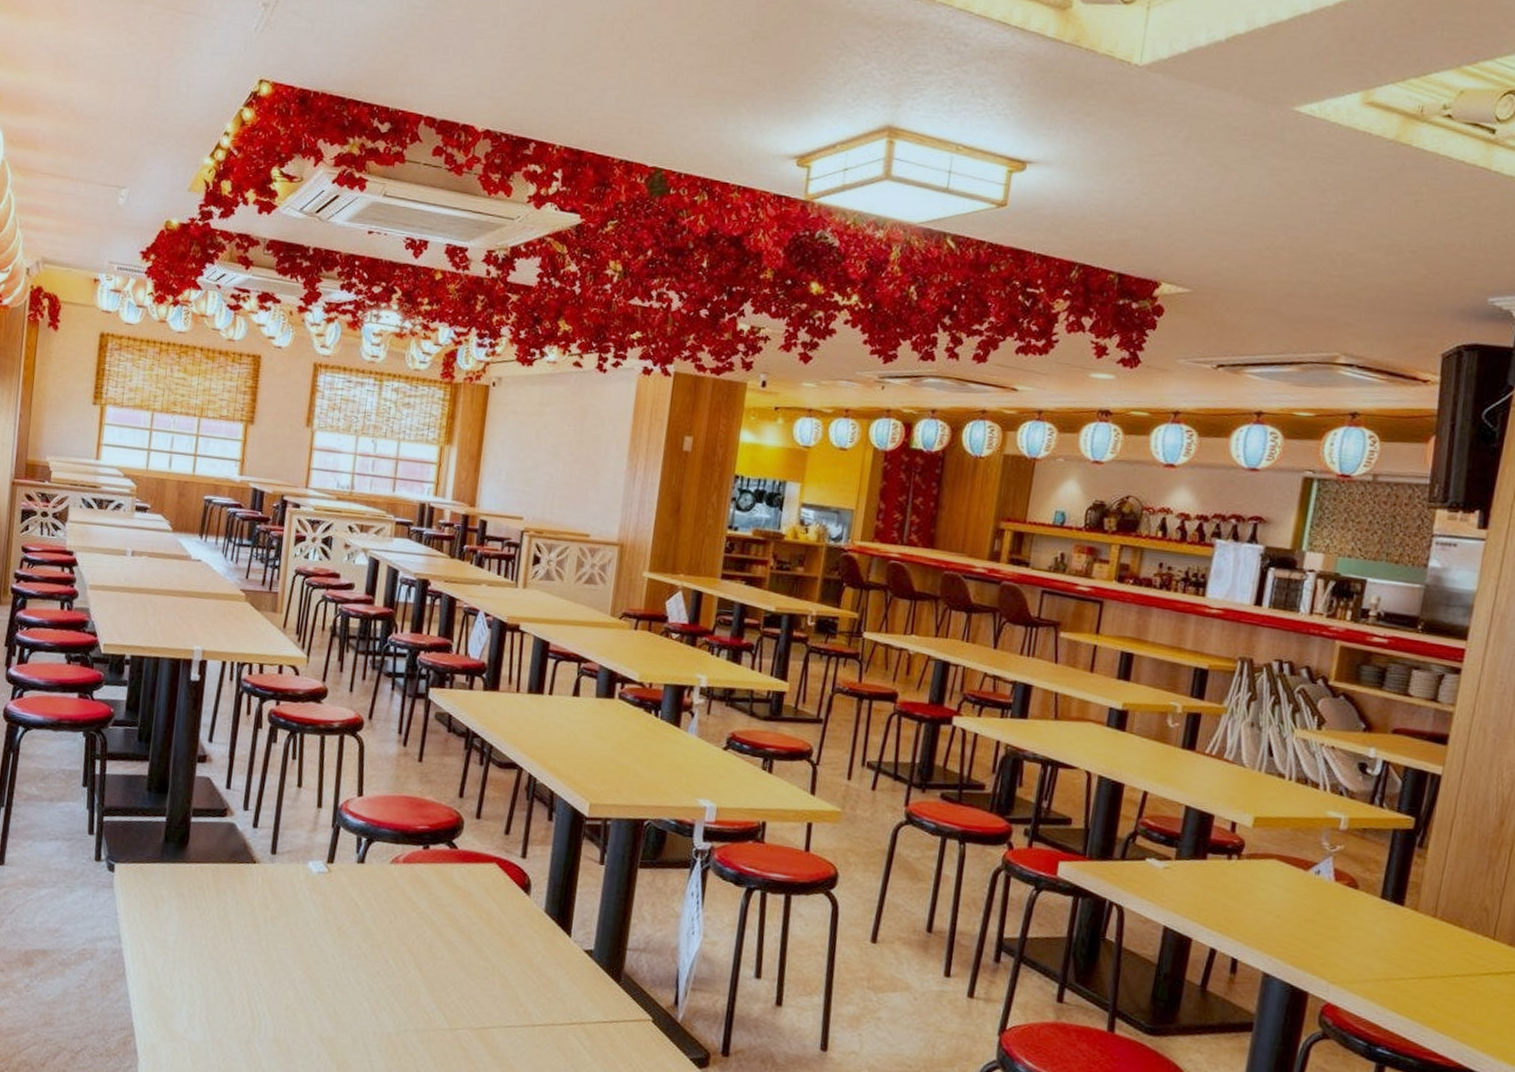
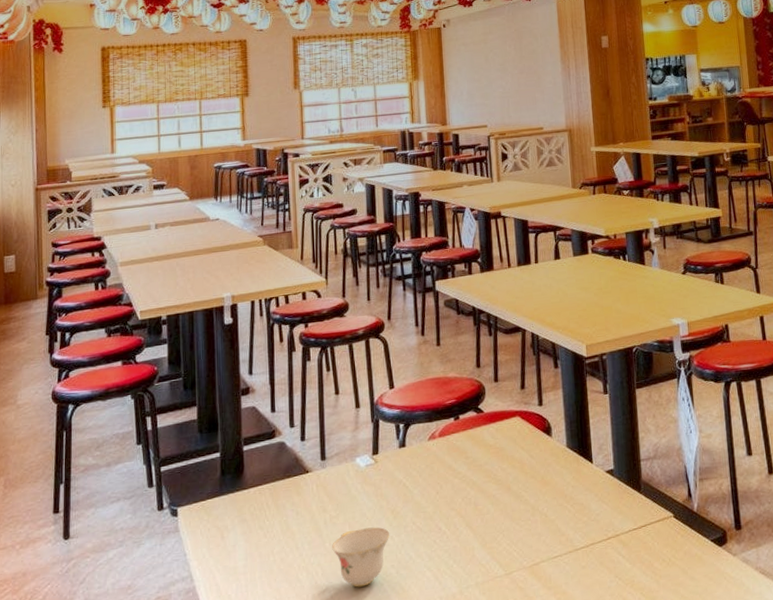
teacup: none [268,936,332,998] -> present [332,527,390,588]

